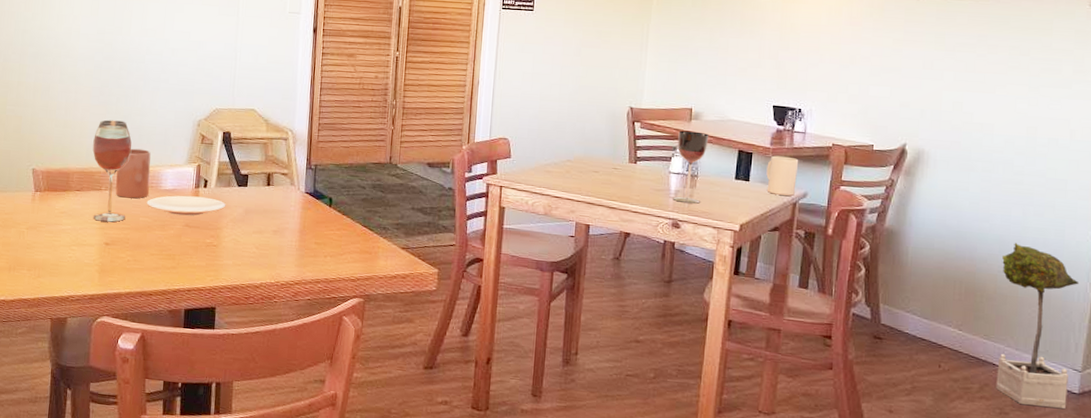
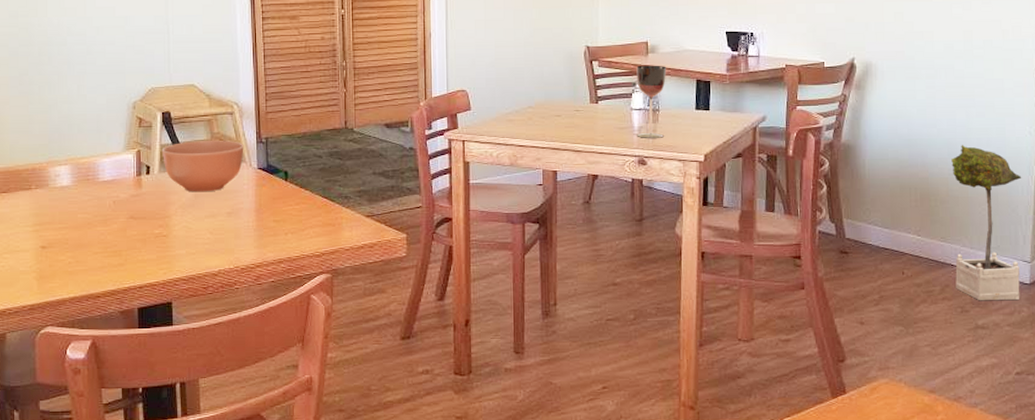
wineglass: present [92,119,132,222] -> none [17,111,62,223]
mug: present [115,148,151,199] -> none [46,139,86,195]
plate: present [146,195,226,216] -> none [84,185,173,207]
bowl: none [219,161,295,210] -> present [161,140,244,192]
cup: present [766,155,799,196] -> none [725,82,756,122]

